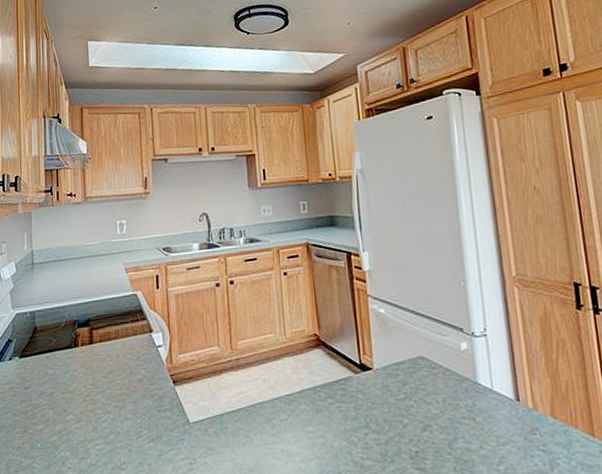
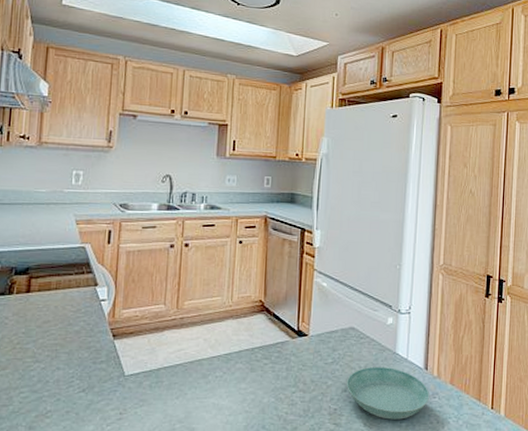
saucer: none [424,399,529,463] -> present [346,366,430,420]

